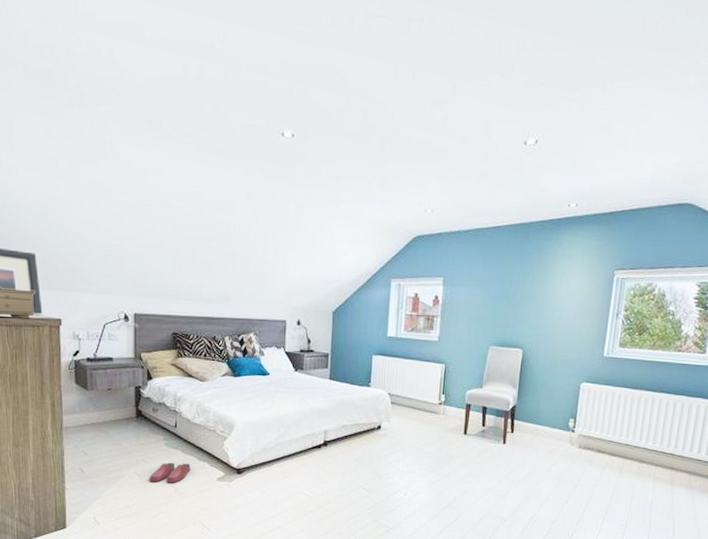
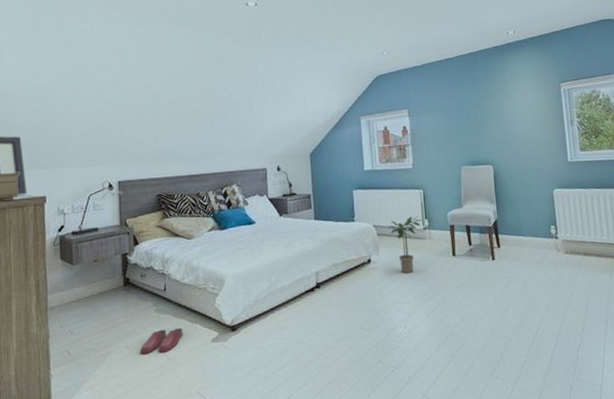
potted plant: none [403,390,439,445] -> present [388,216,422,274]

